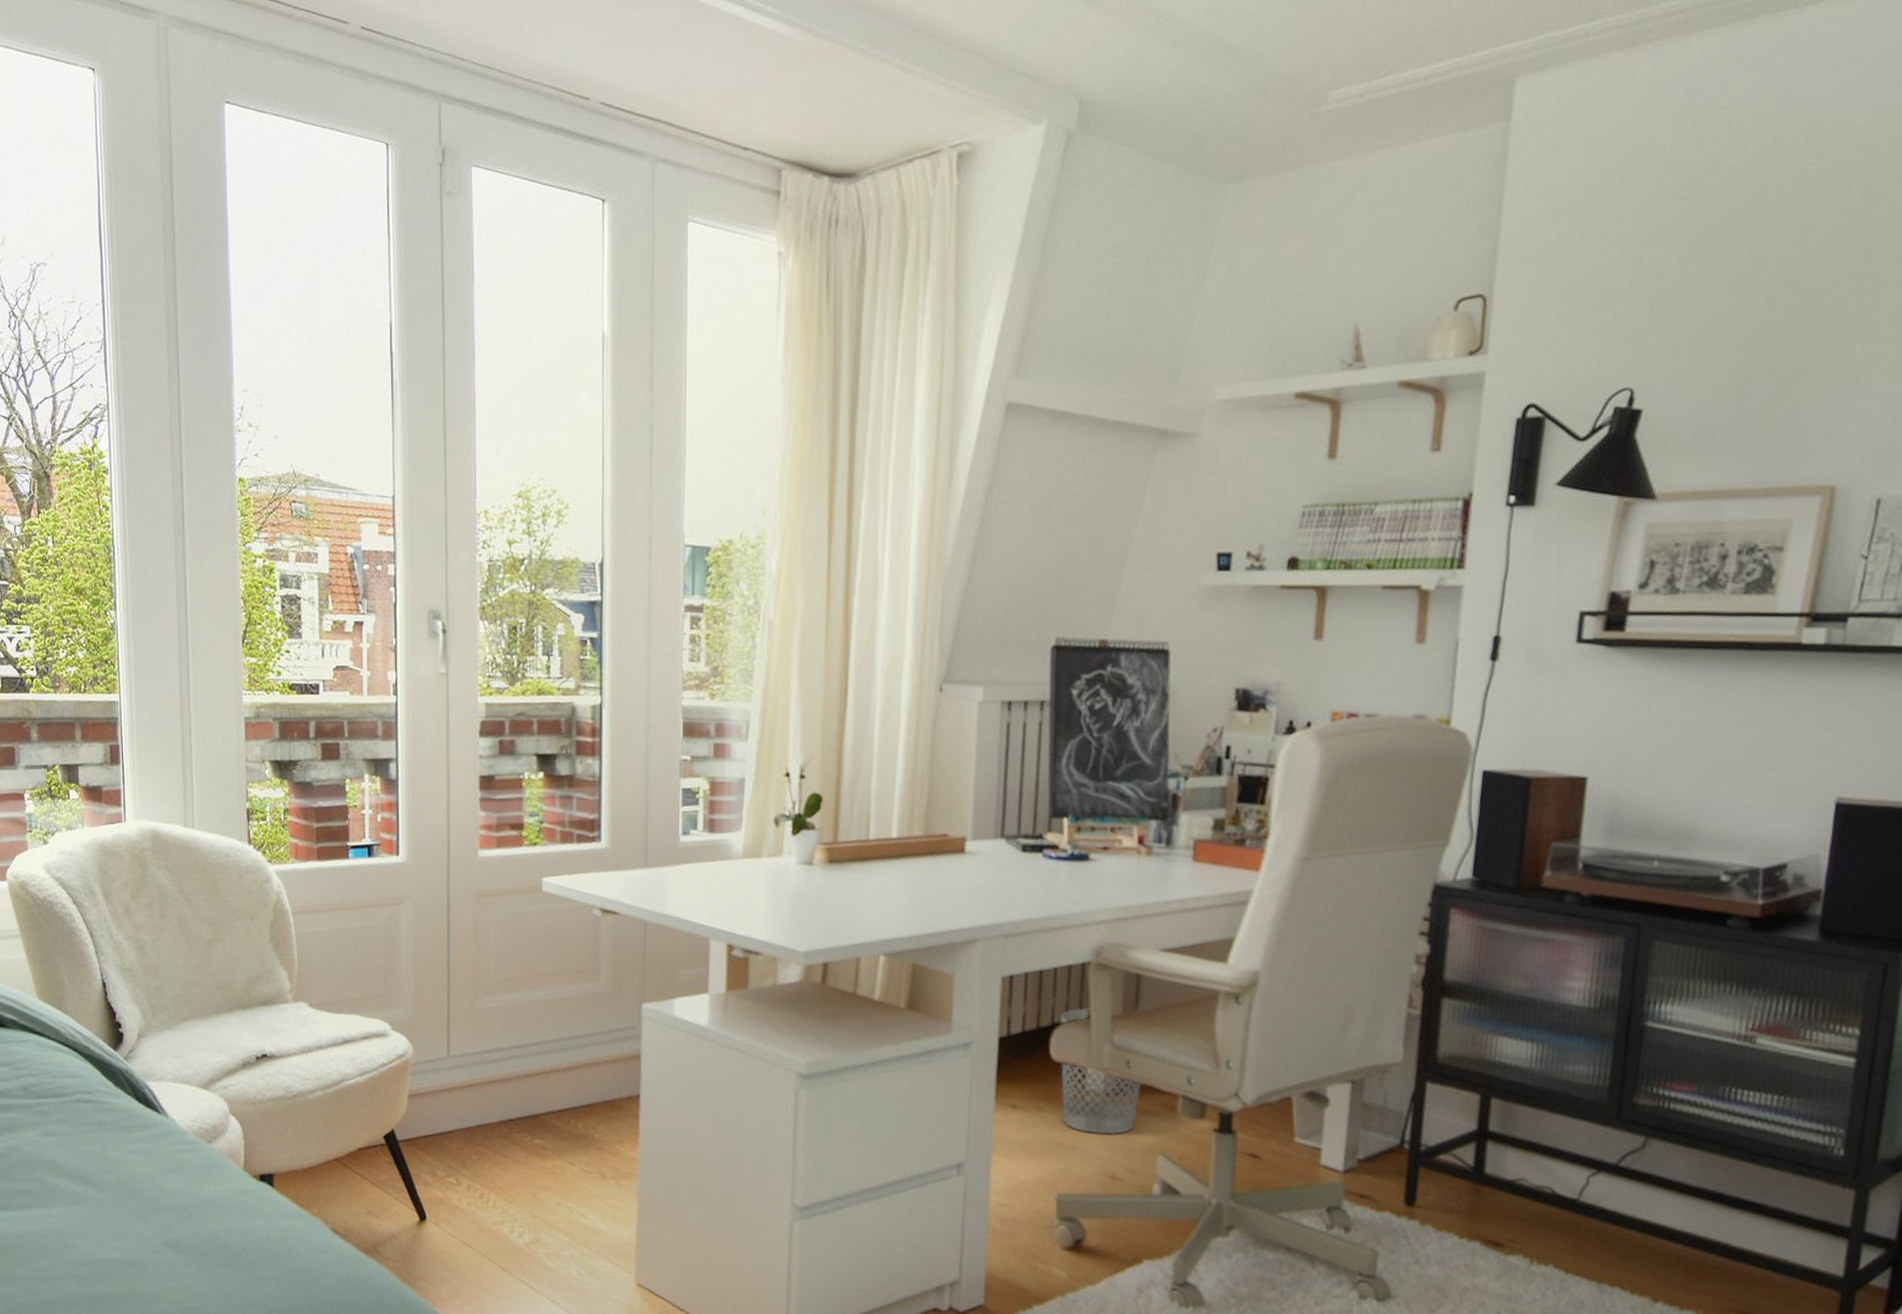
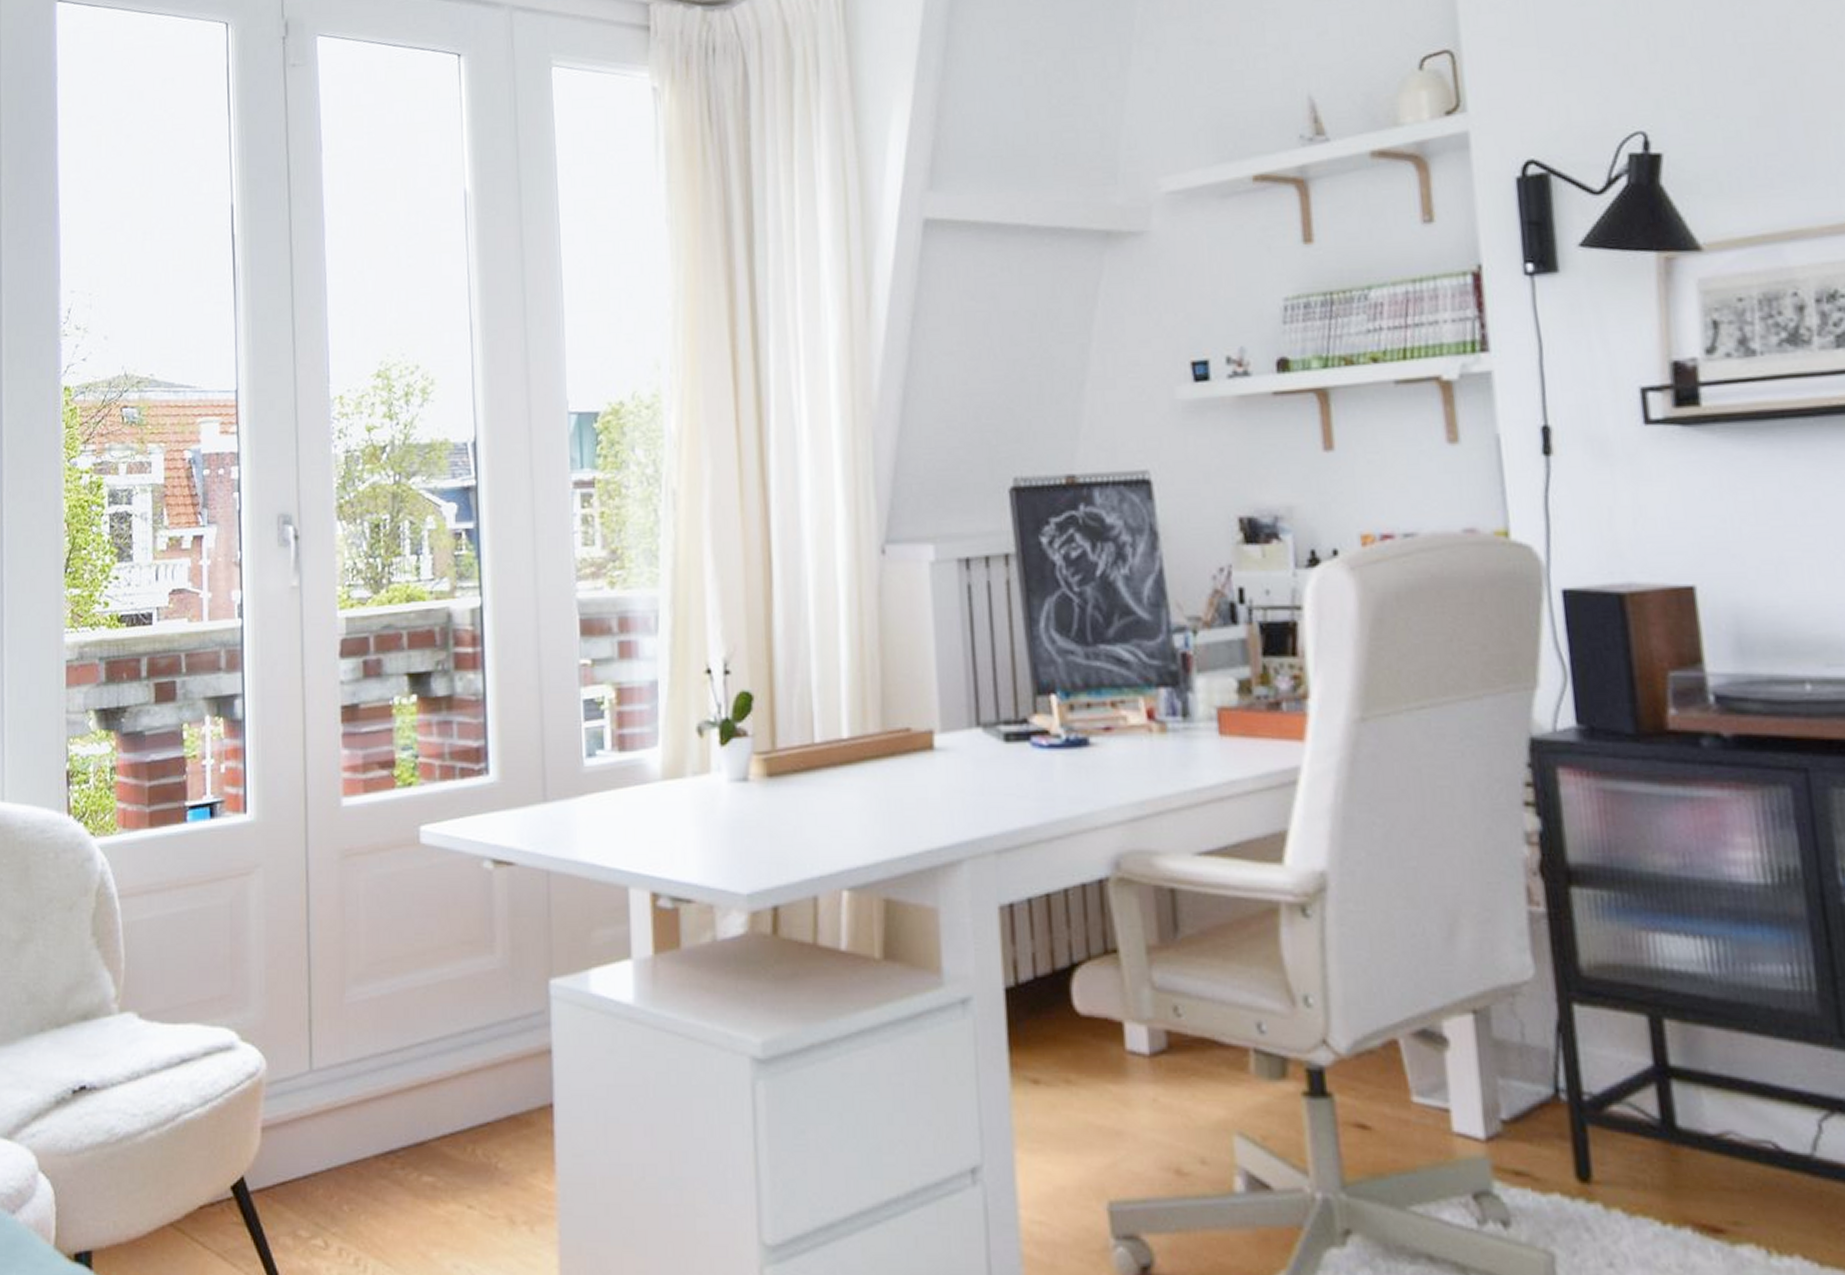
wastebasket: present [1060,1008,1142,1135] -> none [1080,939,1199,1113]

